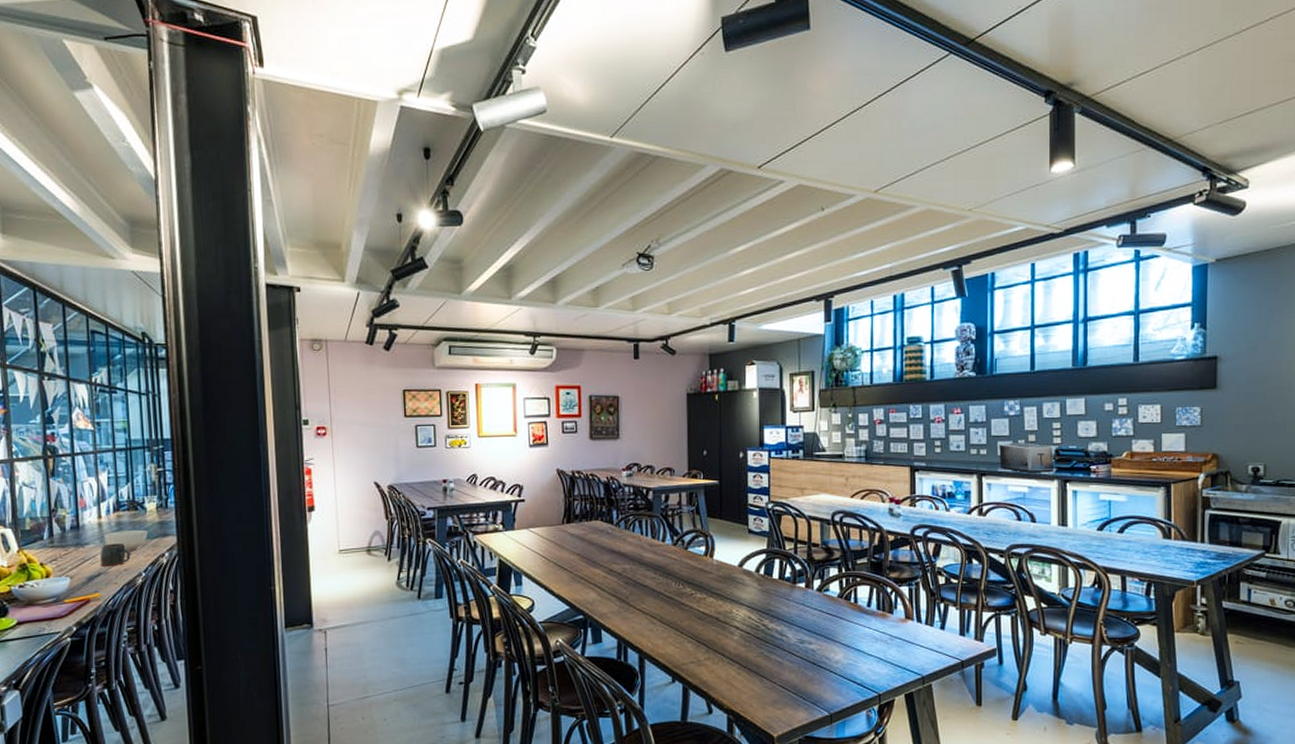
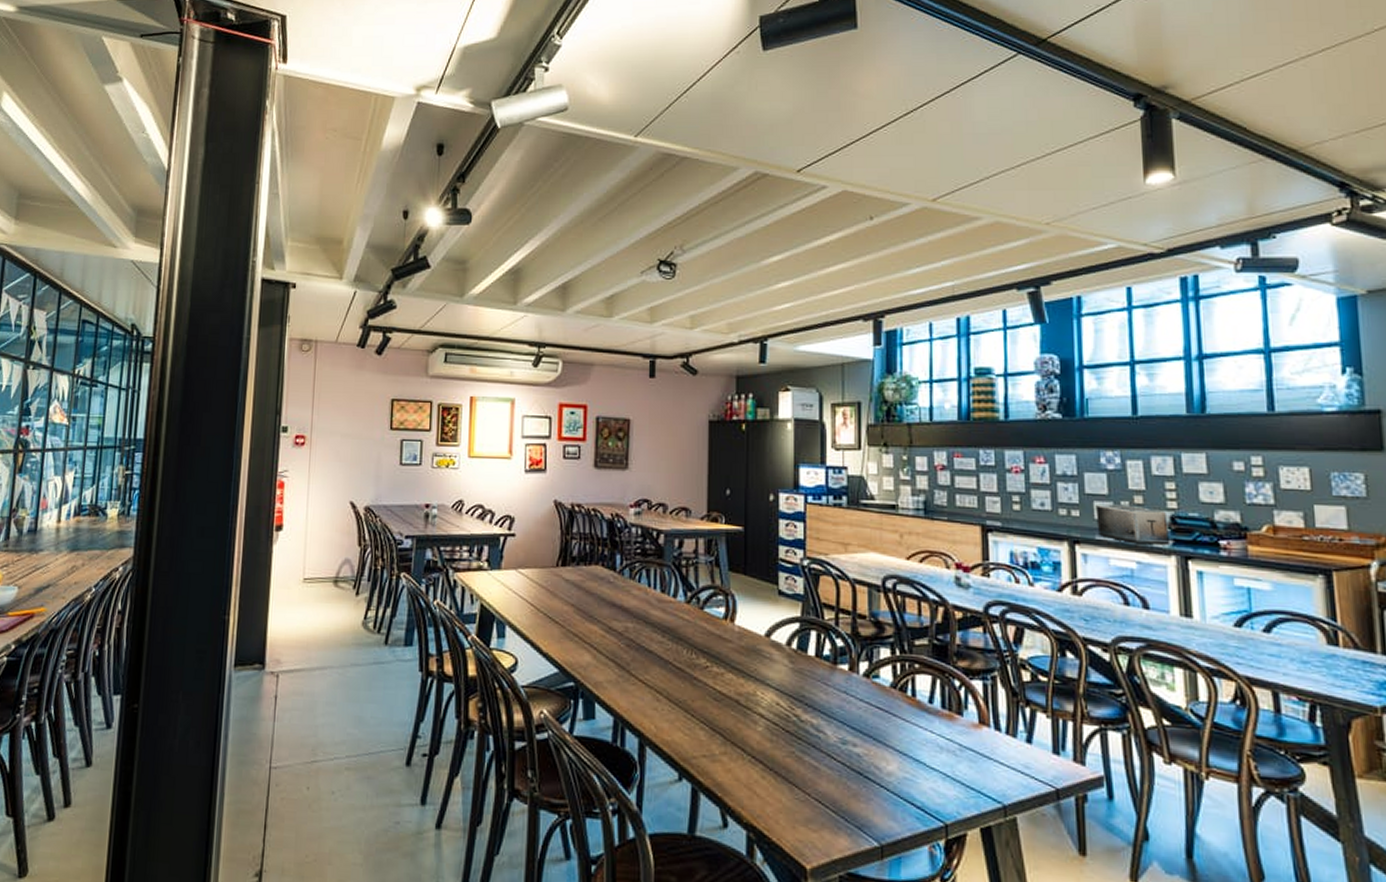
mug: present [100,543,131,568] -> none [50,552,84,579]
bowl: present [104,529,148,552] -> none [59,537,105,563]

